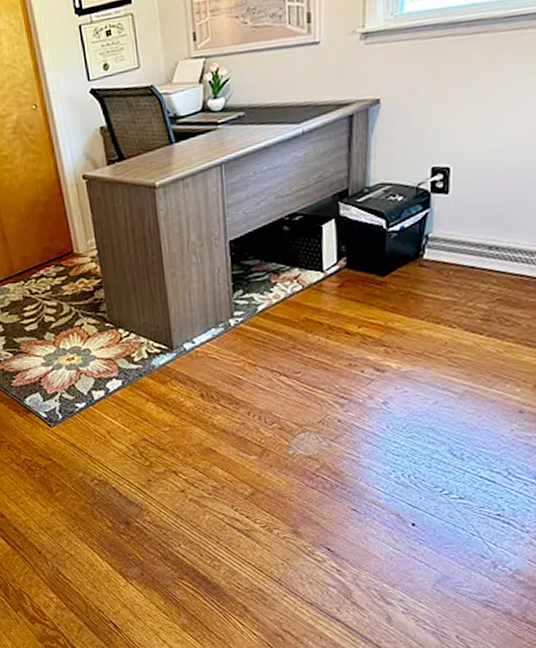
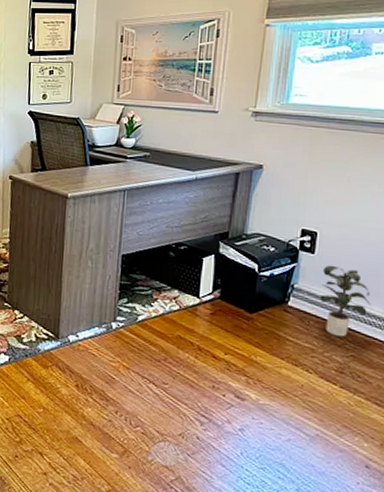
potted plant: none [459,202,516,282] -> present [320,265,371,337]

